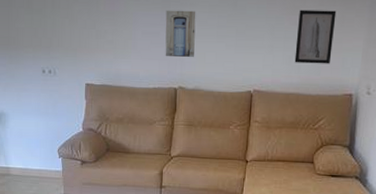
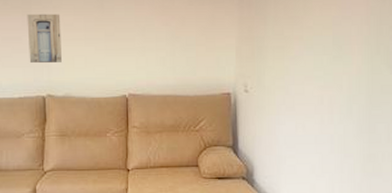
wall art: present [294,9,337,64] -> none [168,10,206,64]

